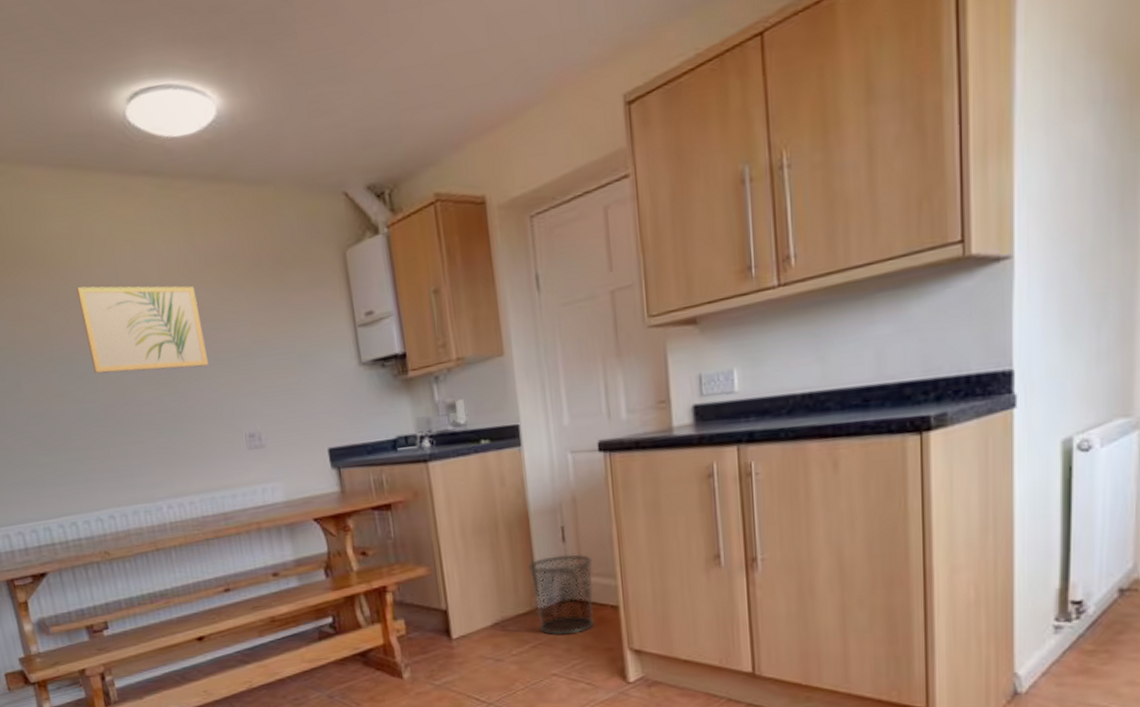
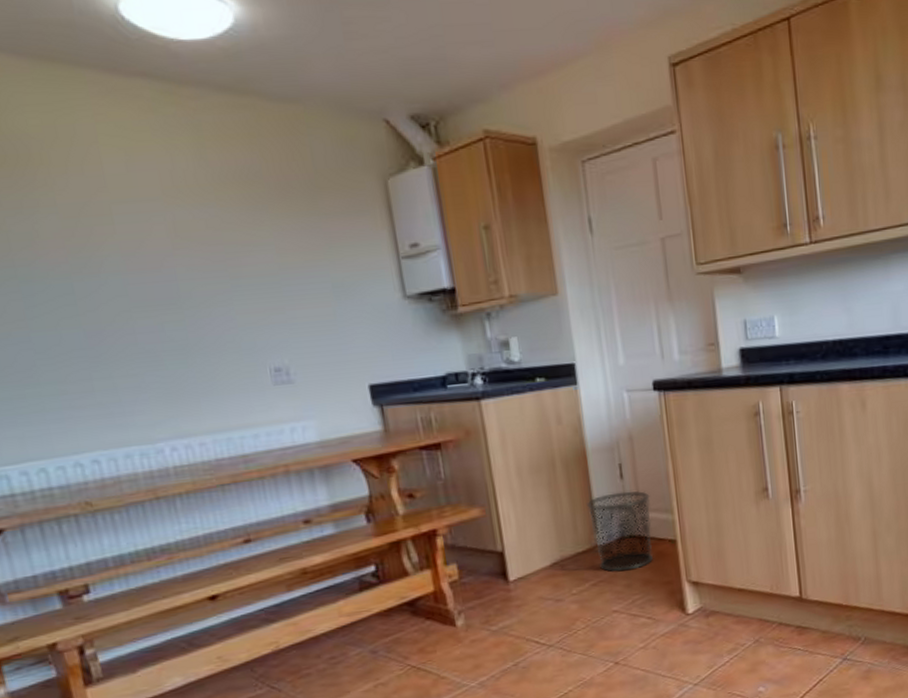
wall art: present [76,286,208,374] -> none [49,195,224,296]

